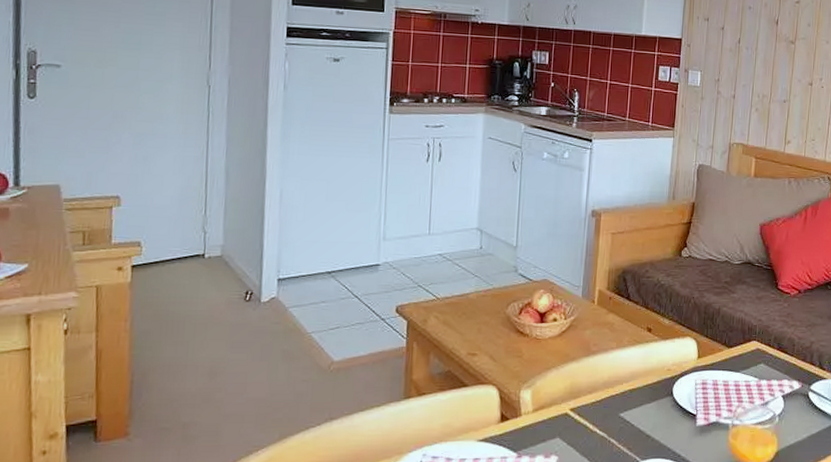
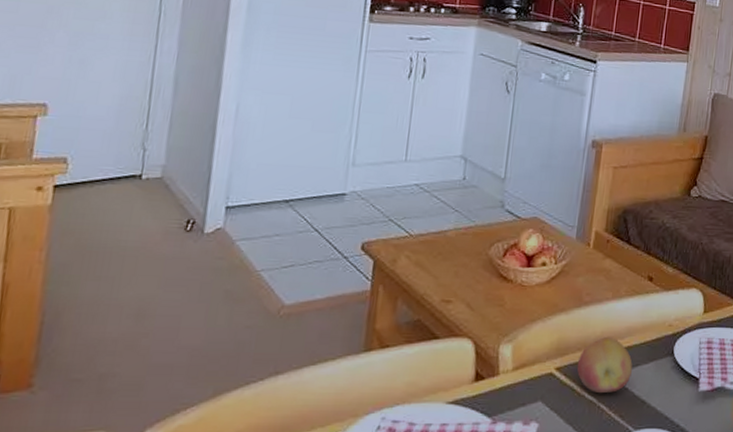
fruit: none [588,381,637,430] -> present [576,337,633,394]

